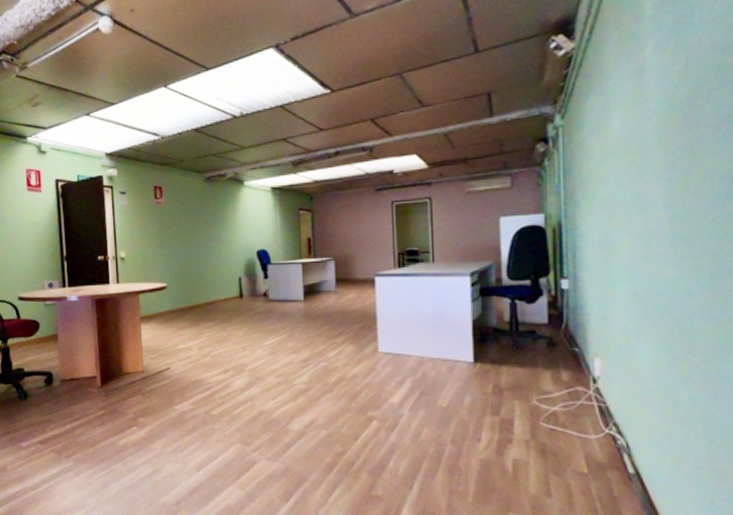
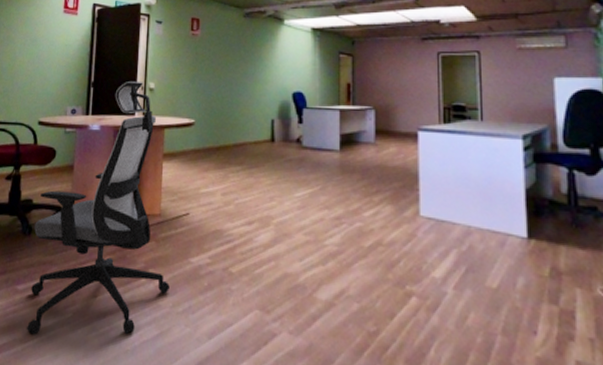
office chair: none [29,252,159,482] -> present [27,82,170,335]

